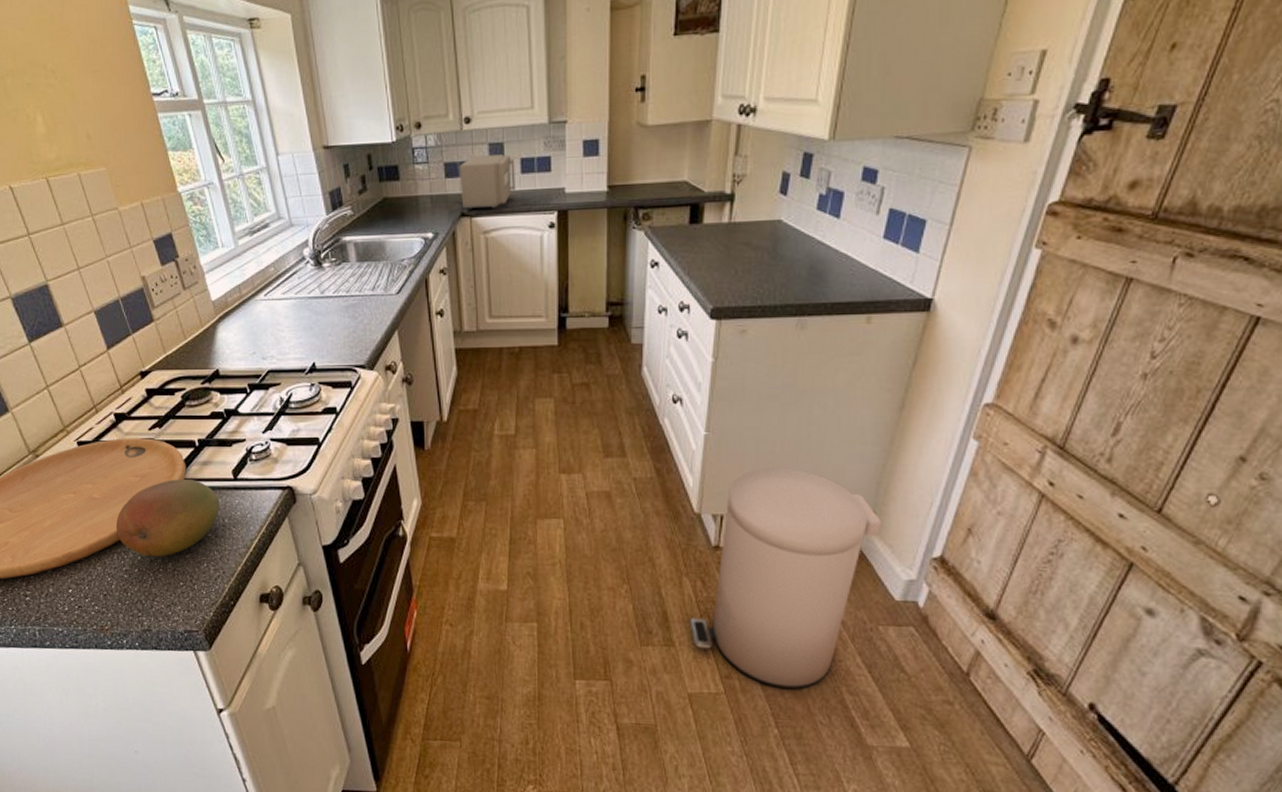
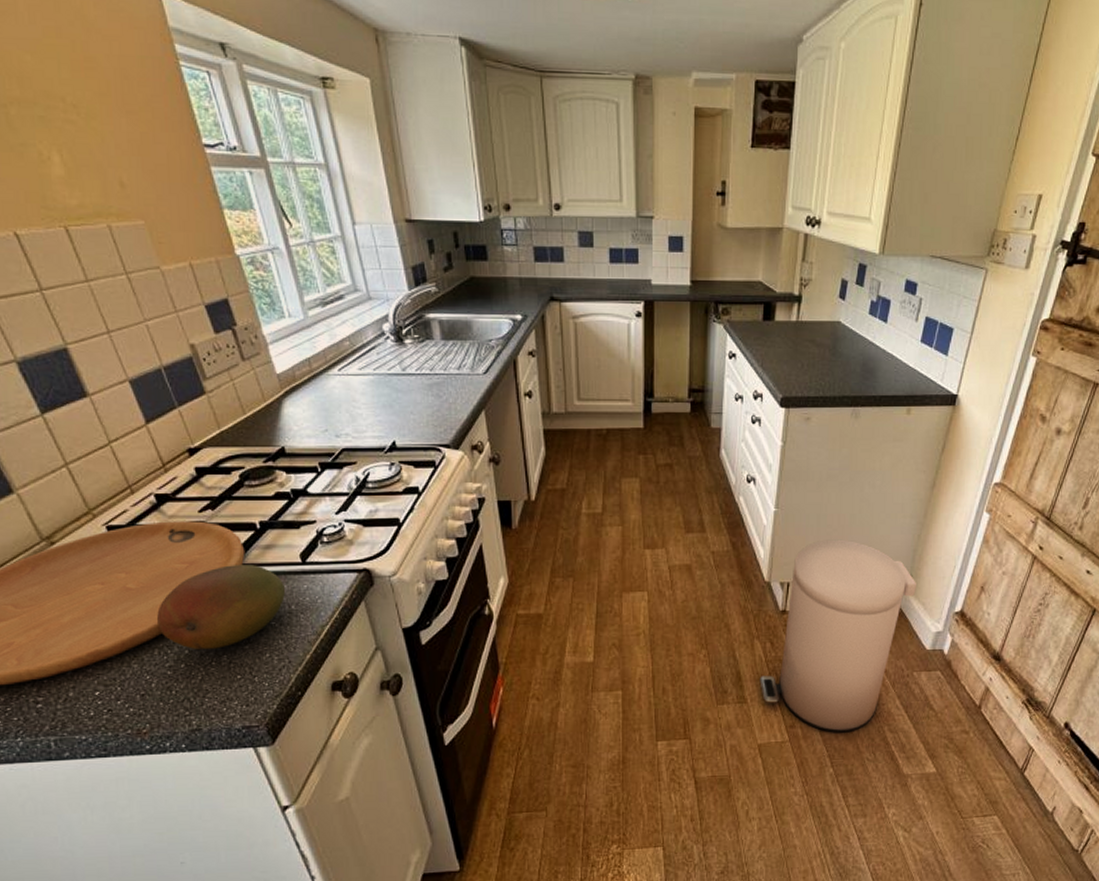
microwave: present [459,154,515,210] -> none [549,242,604,295]

